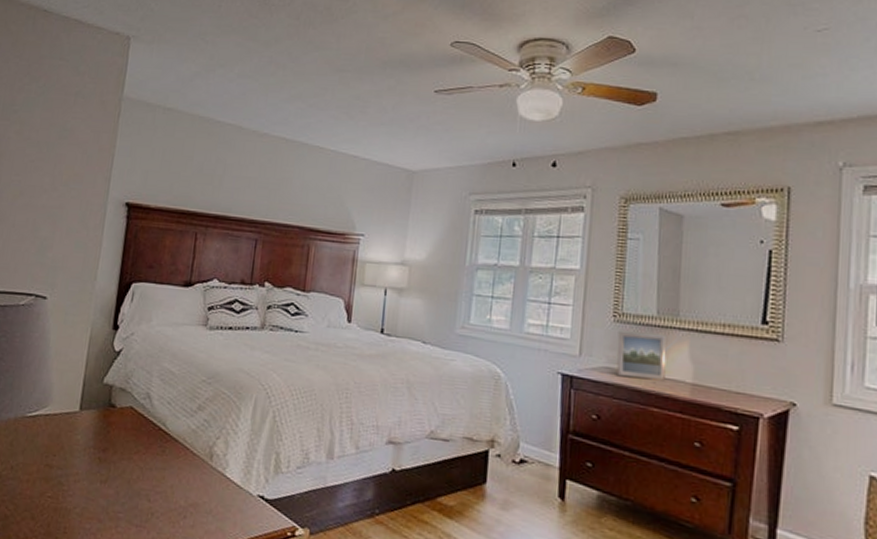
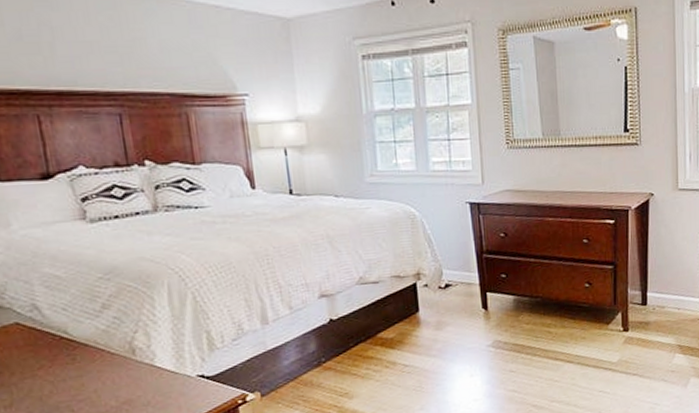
picture frame: present [617,330,667,381] -> none [512,153,555,196]

